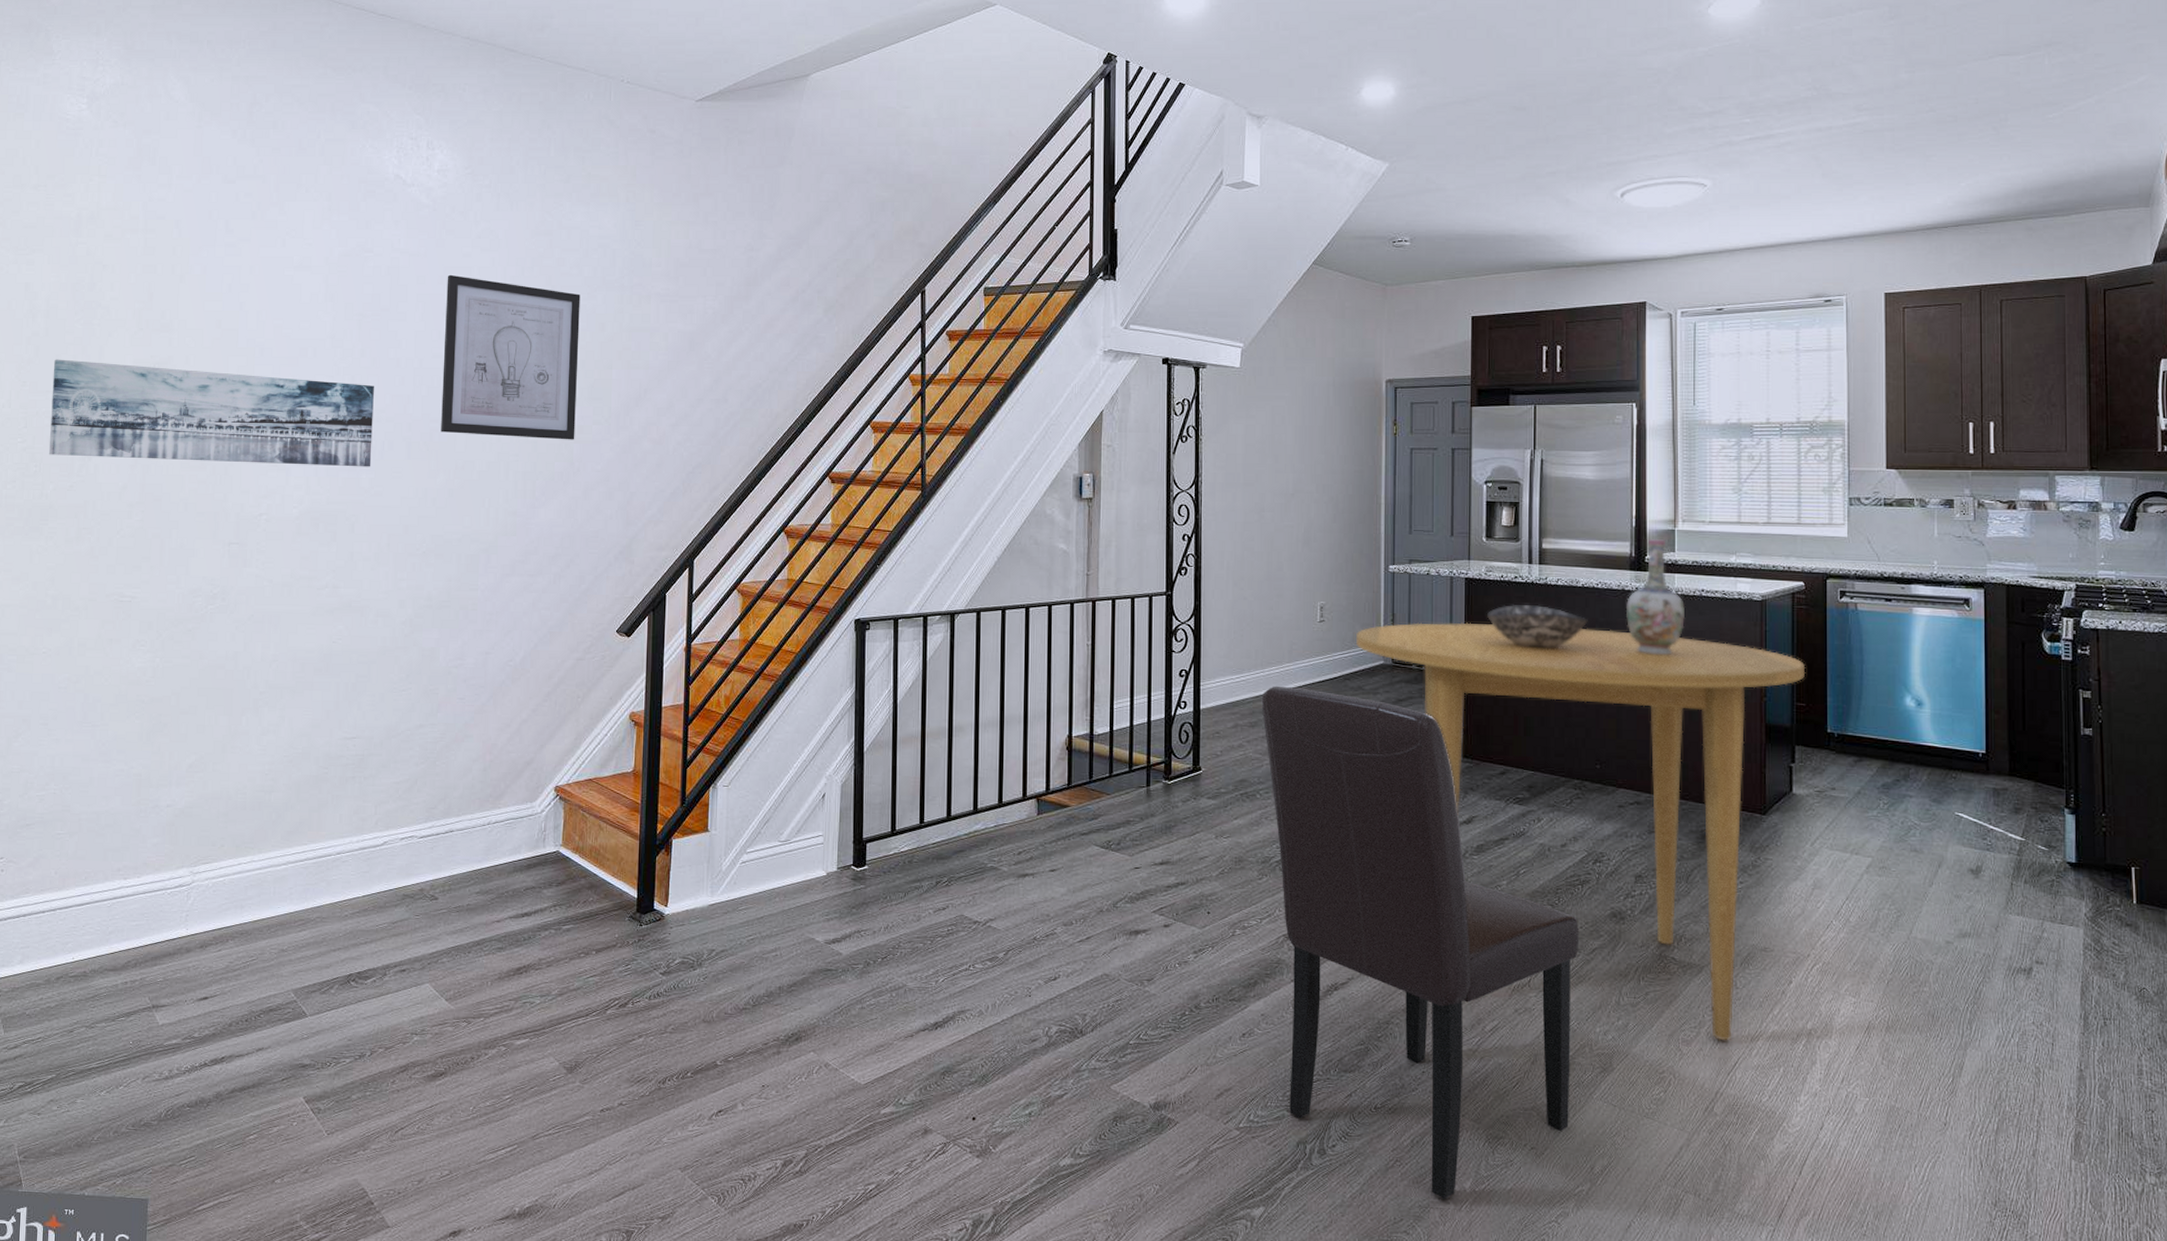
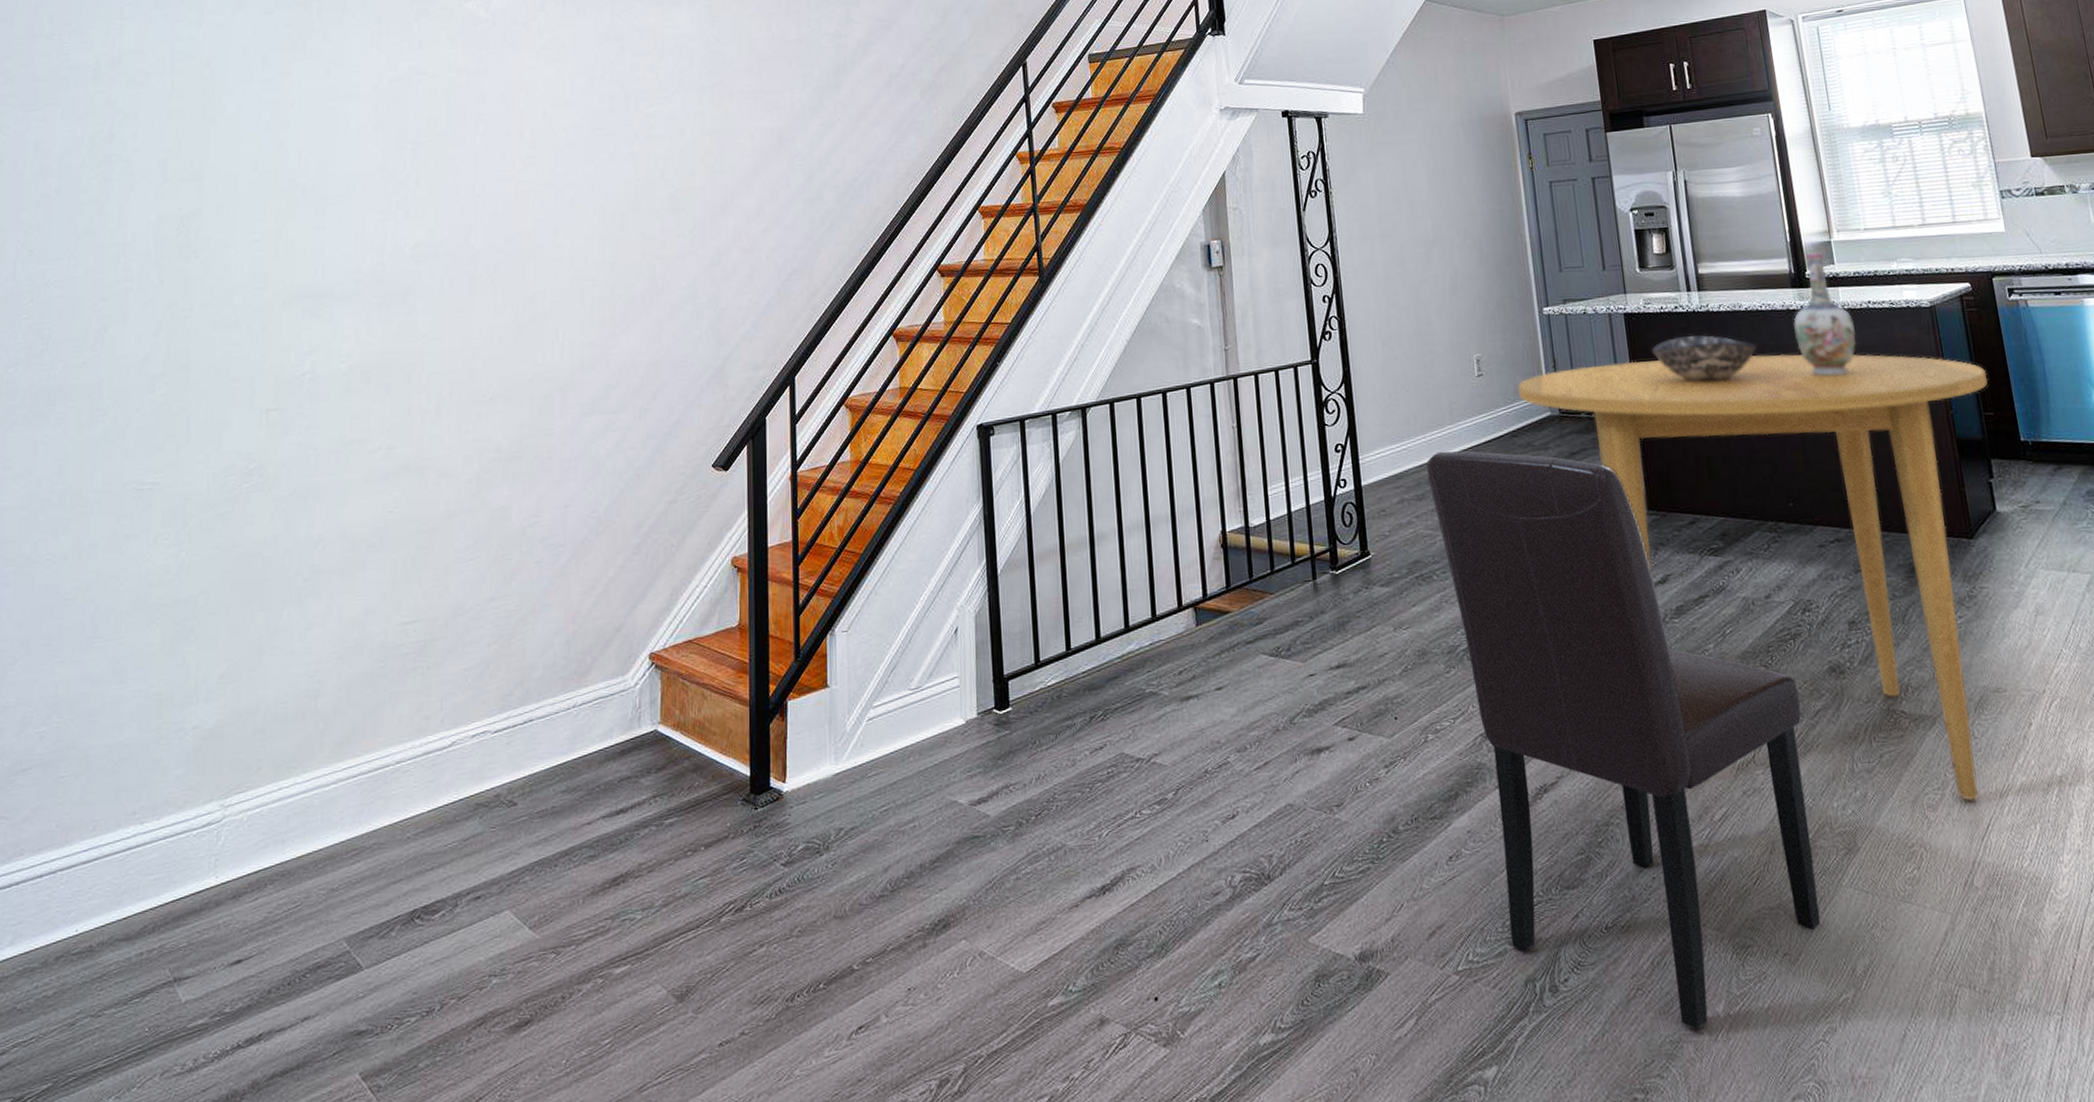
wall art: present [48,359,374,467] -> none [58,217,431,330]
wall art: present [441,274,580,440] -> none [507,90,657,262]

